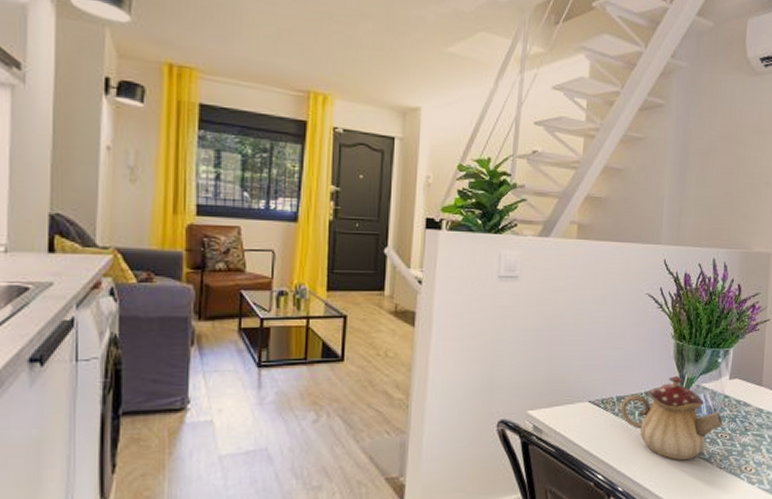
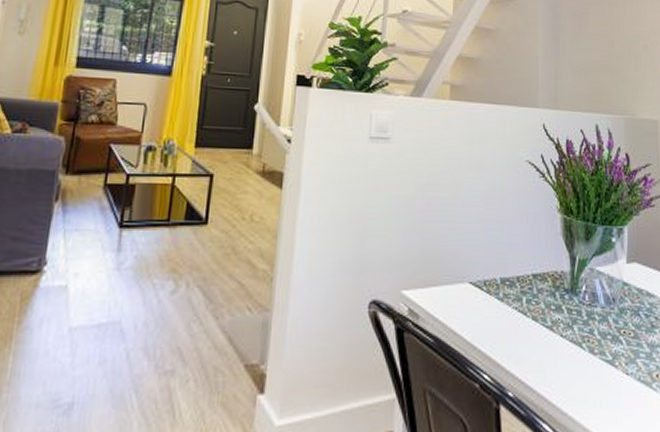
teapot: present [620,376,723,461] -> none [505,257,625,362]

